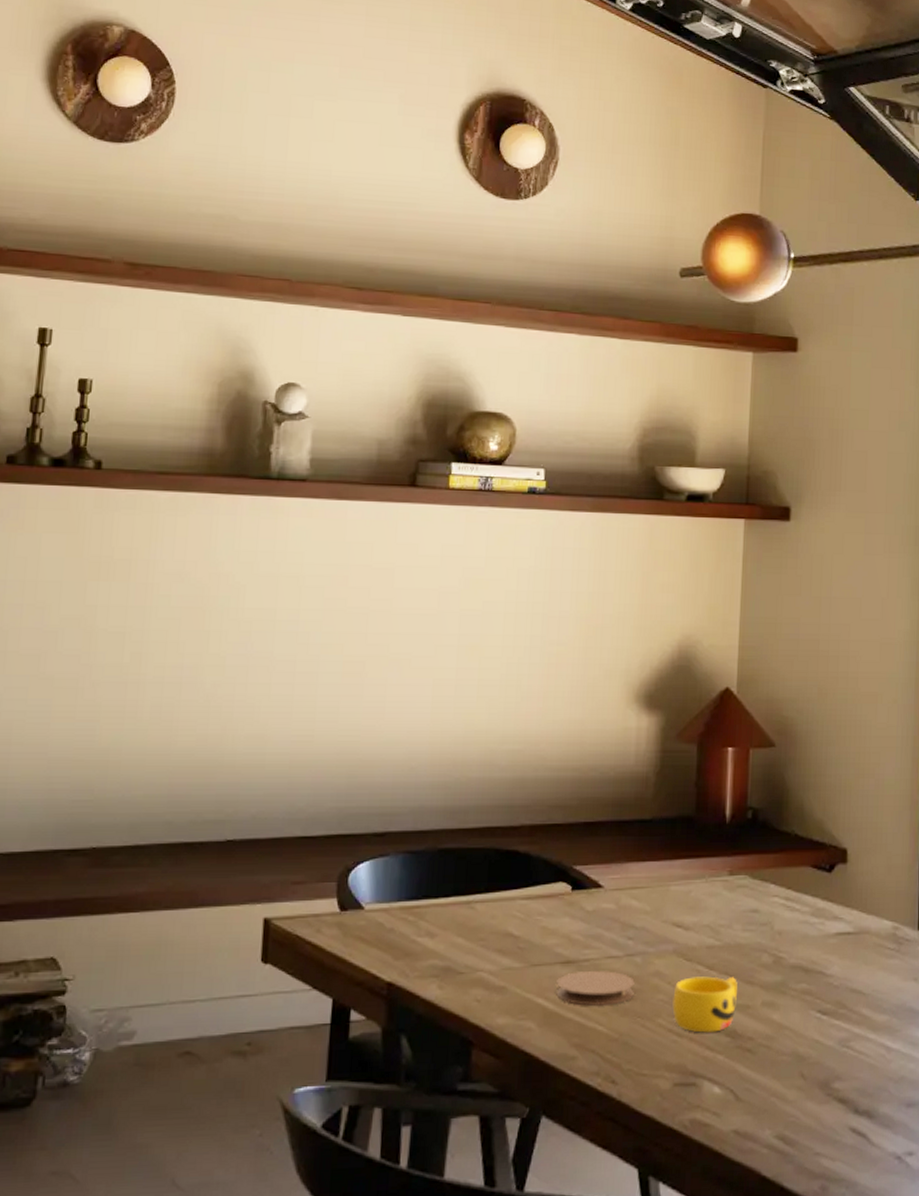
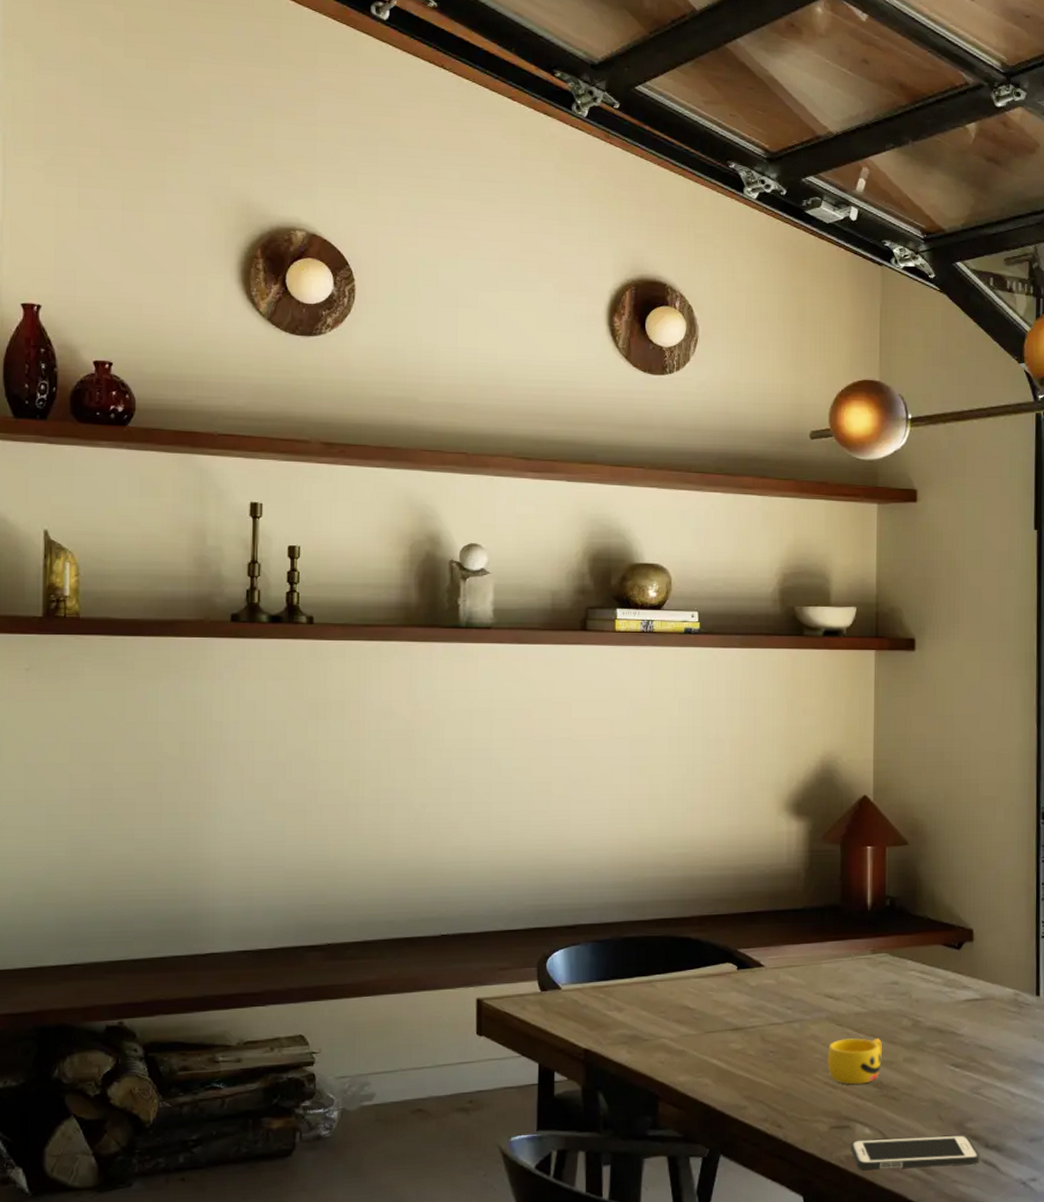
coaster: present [556,970,635,1007] -> none [728,1035,794,1065]
cell phone: none [695,1096,848,1139] -> present [850,1134,980,1171]

